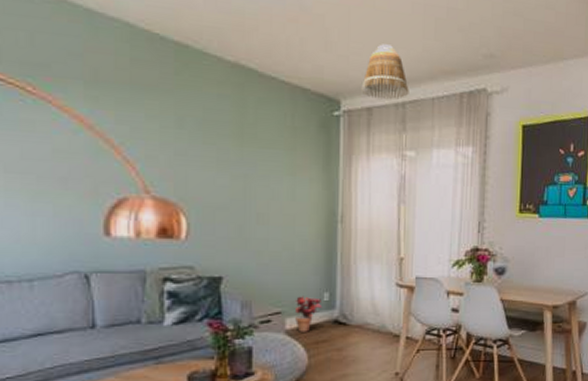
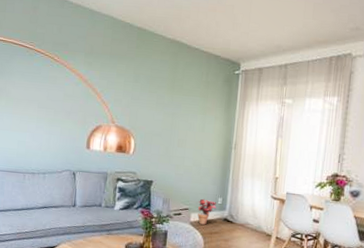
lamp shade: present [361,44,409,100] -> none [255,23,291,63]

